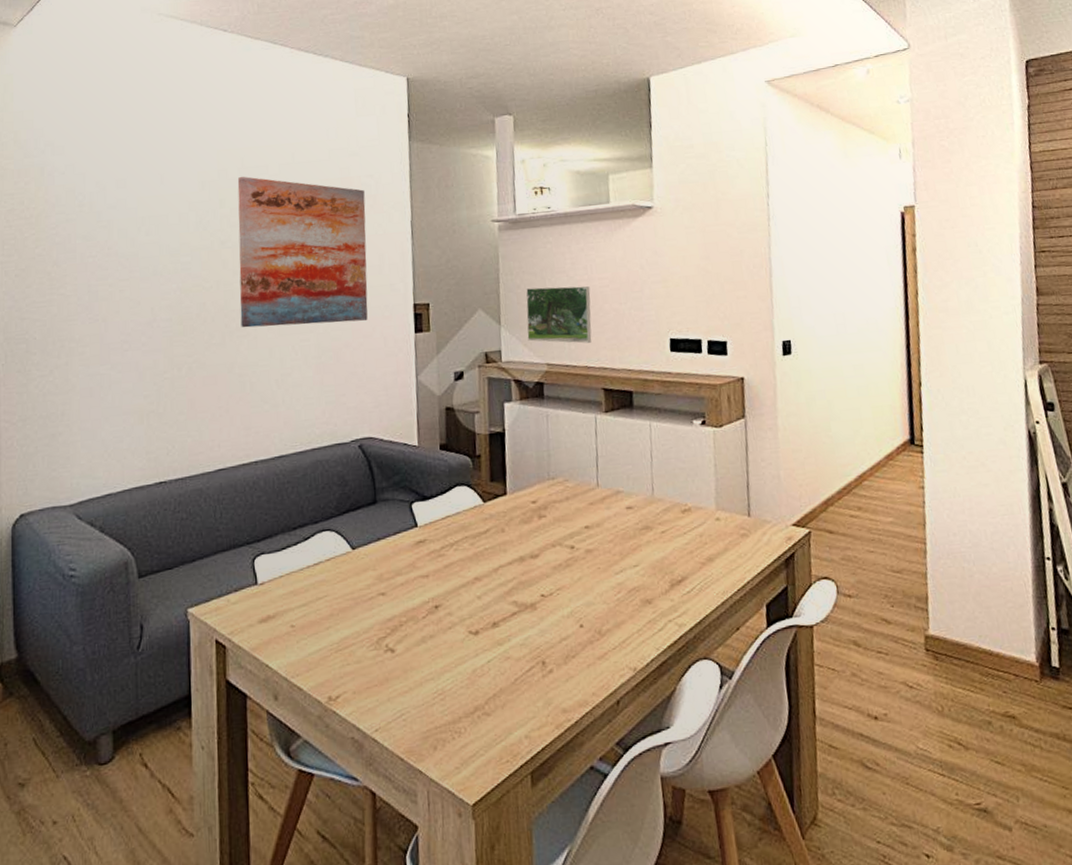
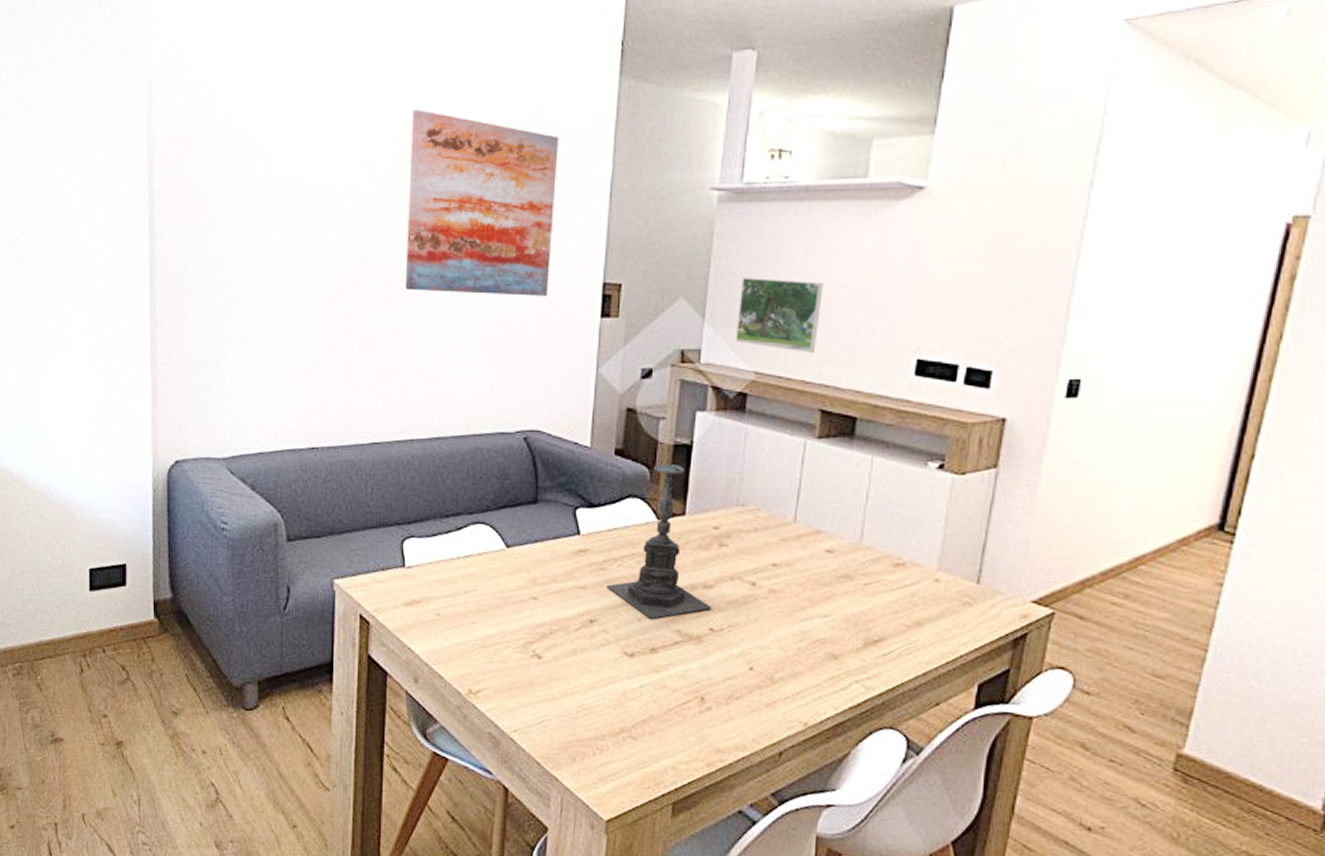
candle holder: none [446,434,541,595] -> present [606,444,712,619]

